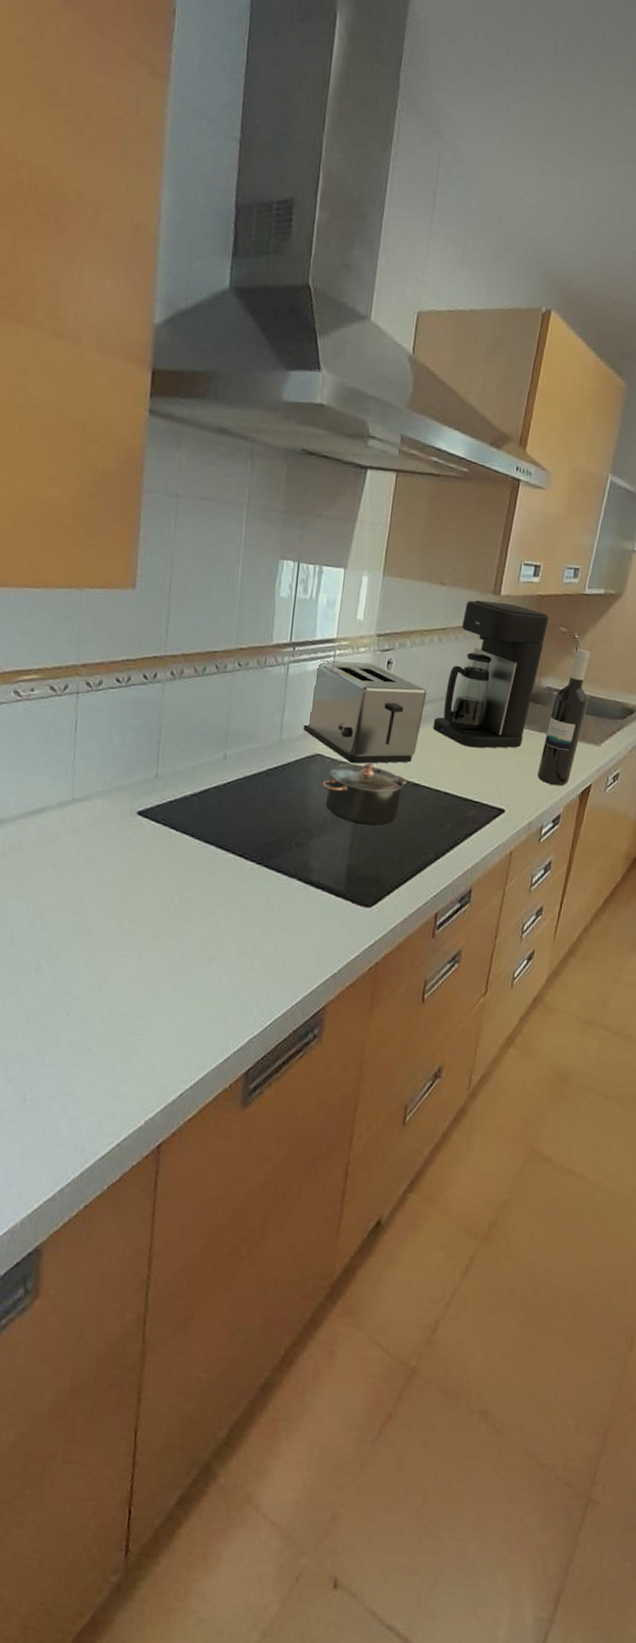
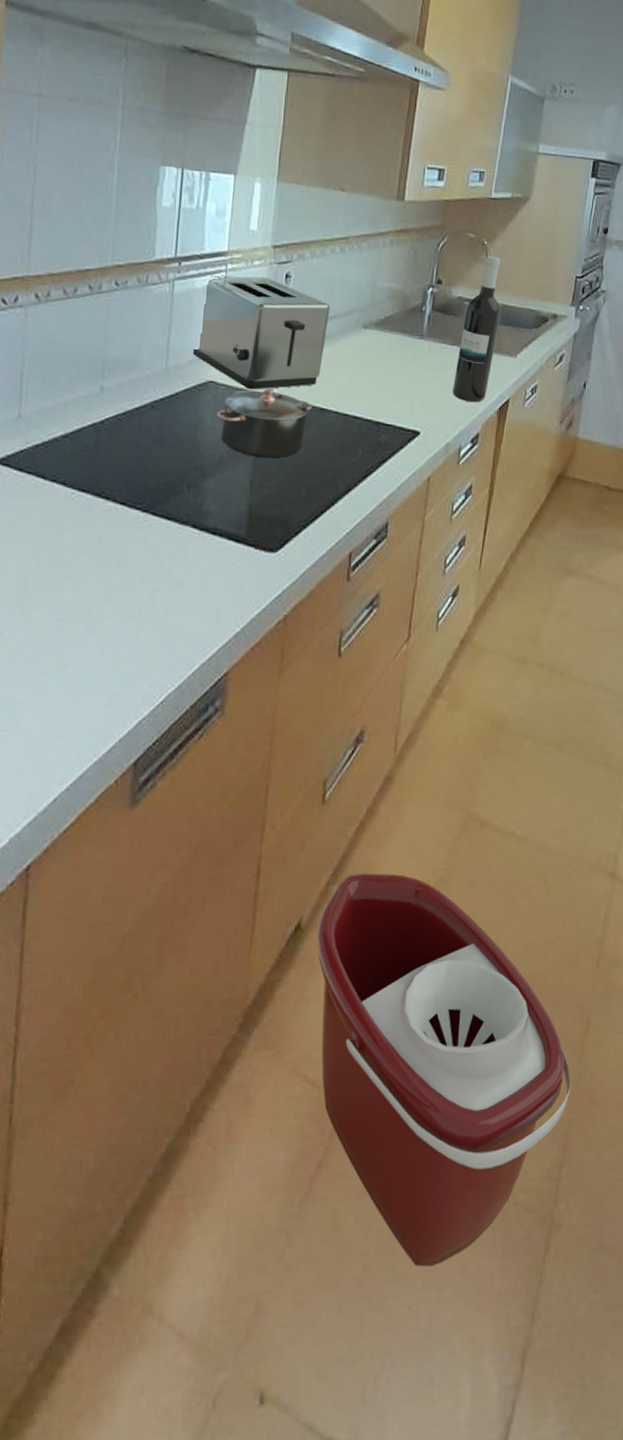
bucket: none [394,1186,614,1513] -> present [317,872,571,1267]
coffee maker: present [433,600,549,749] -> none [338,206,456,366]

